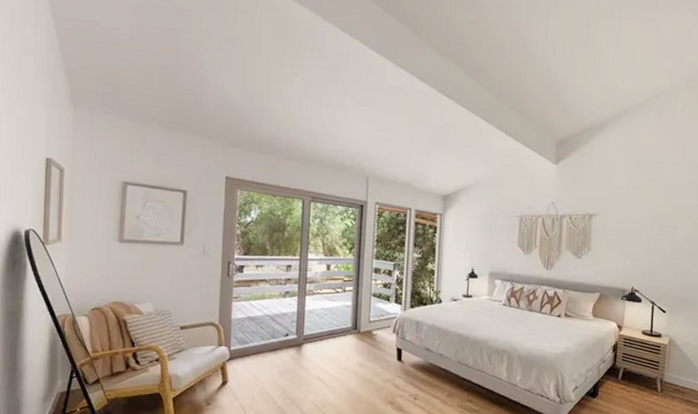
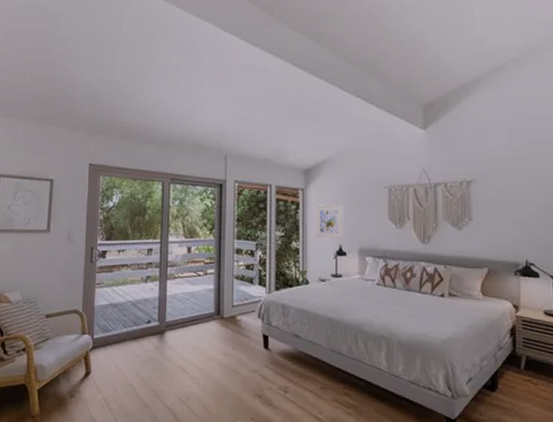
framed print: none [450,230,478,263] -> present [315,205,344,240]

